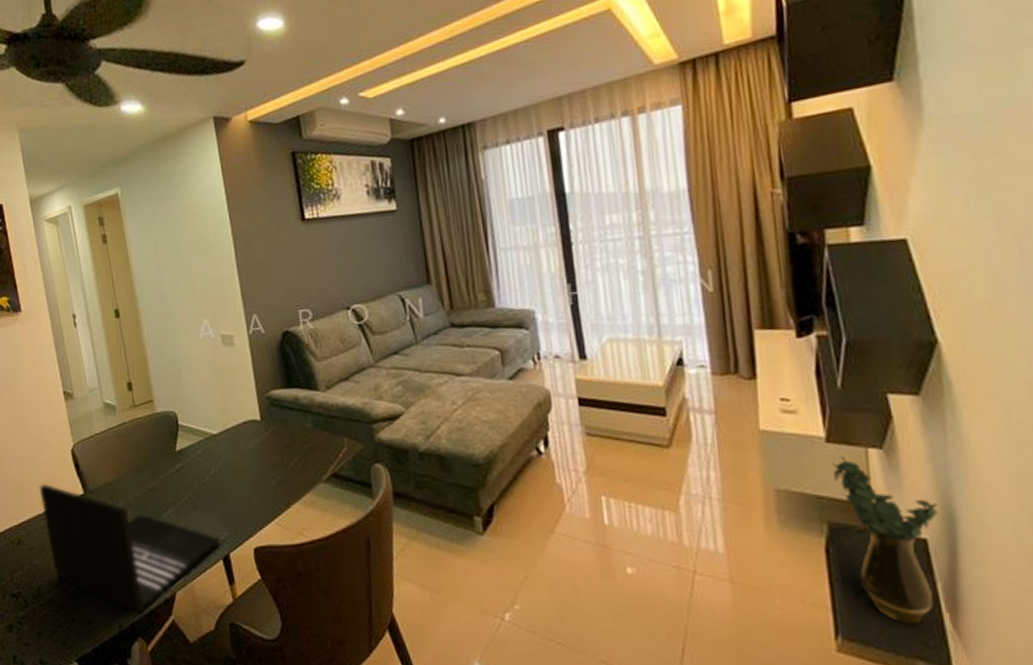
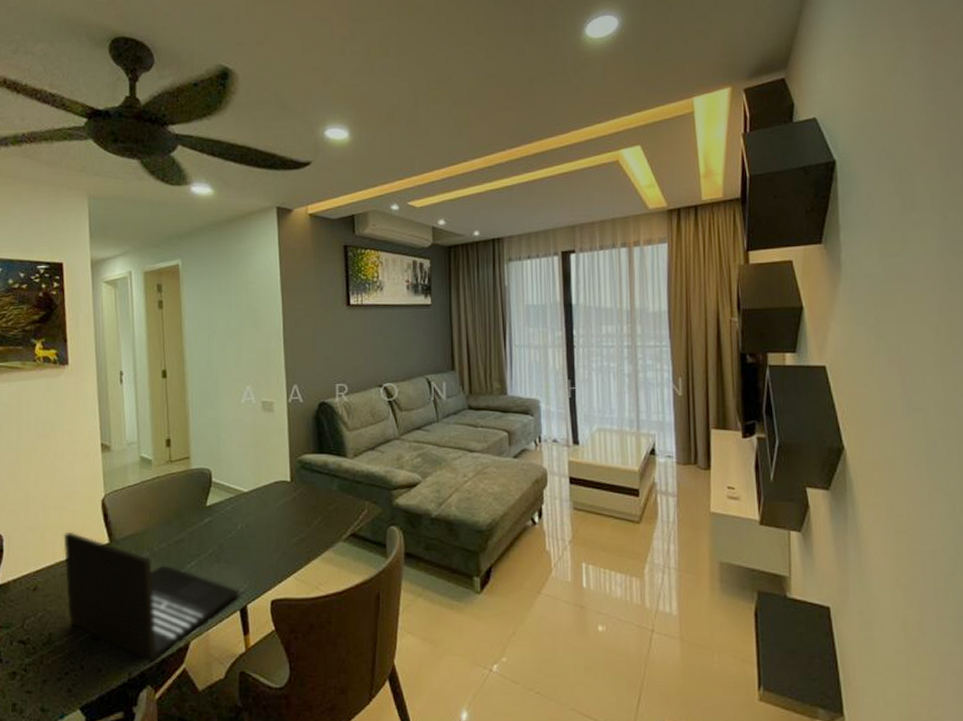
vase: present [833,455,938,625] -> none [764,536,839,678]

